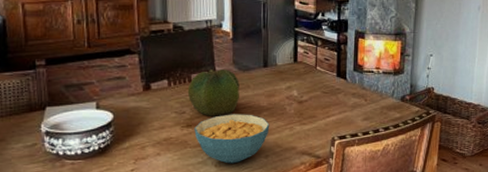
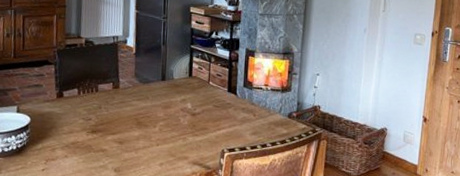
cabbage: present [187,69,240,116] -> none [94,81,140,124]
cereal bowl: present [194,114,270,164] -> none [98,122,165,170]

